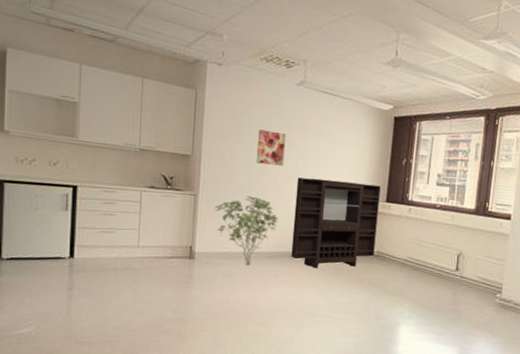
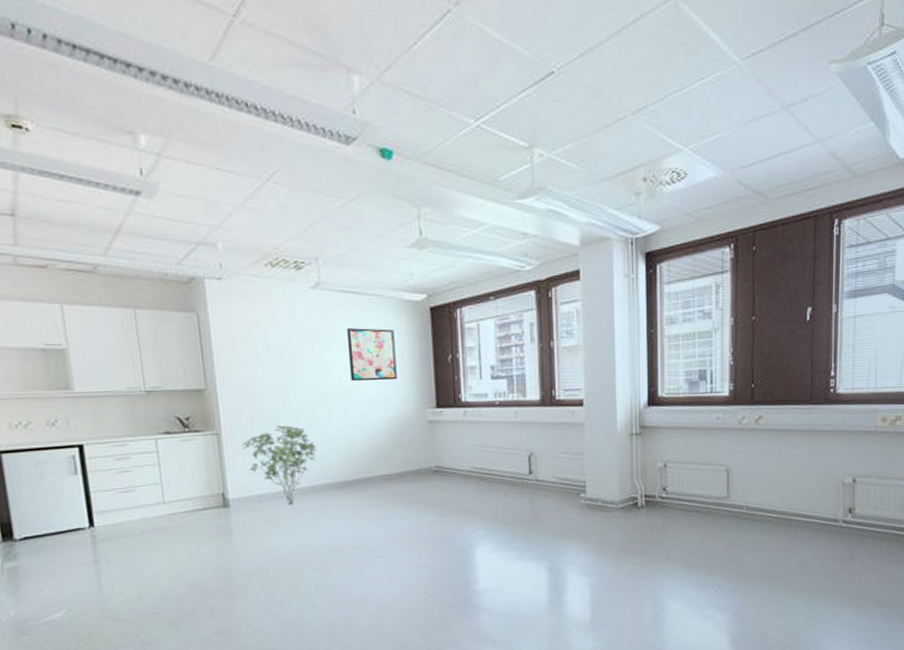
wall art: present [256,129,286,166] -> none [276,346,312,386]
bookshelf: present [291,177,381,269] -> none [330,390,433,497]
wall art: none [318,123,361,173] -> present [347,328,397,382]

